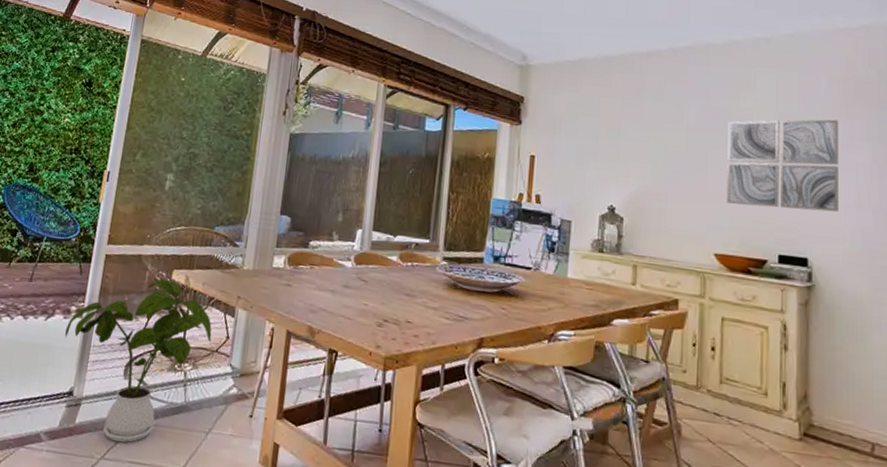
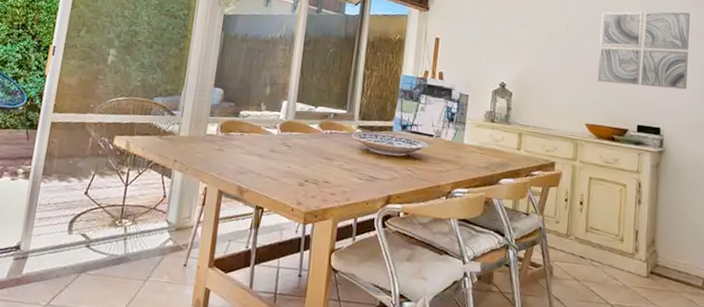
house plant: present [65,278,212,443] -> none [12,144,150,291]

